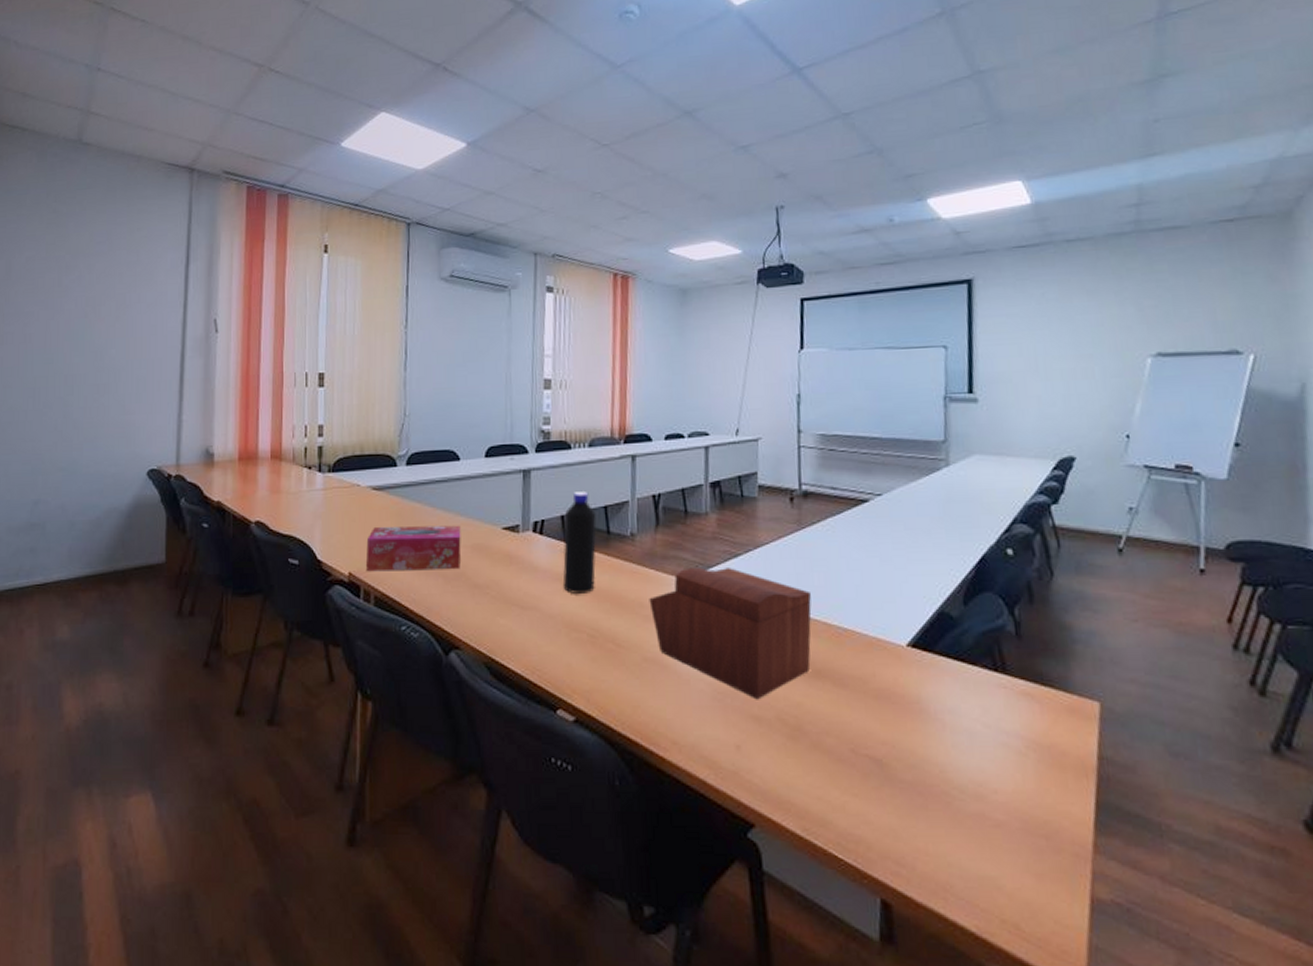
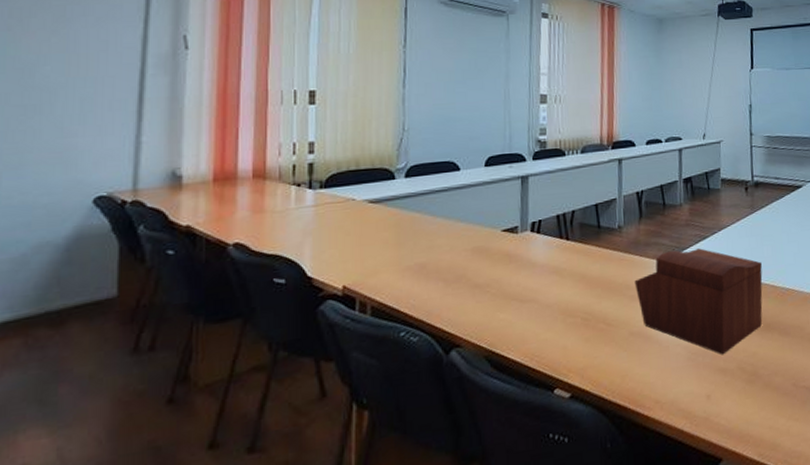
tissue box: present [365,525,461,572] -> none [361,231,462,284]
bottle: present [562,492,597,594] -> none [558,192,589,284]

